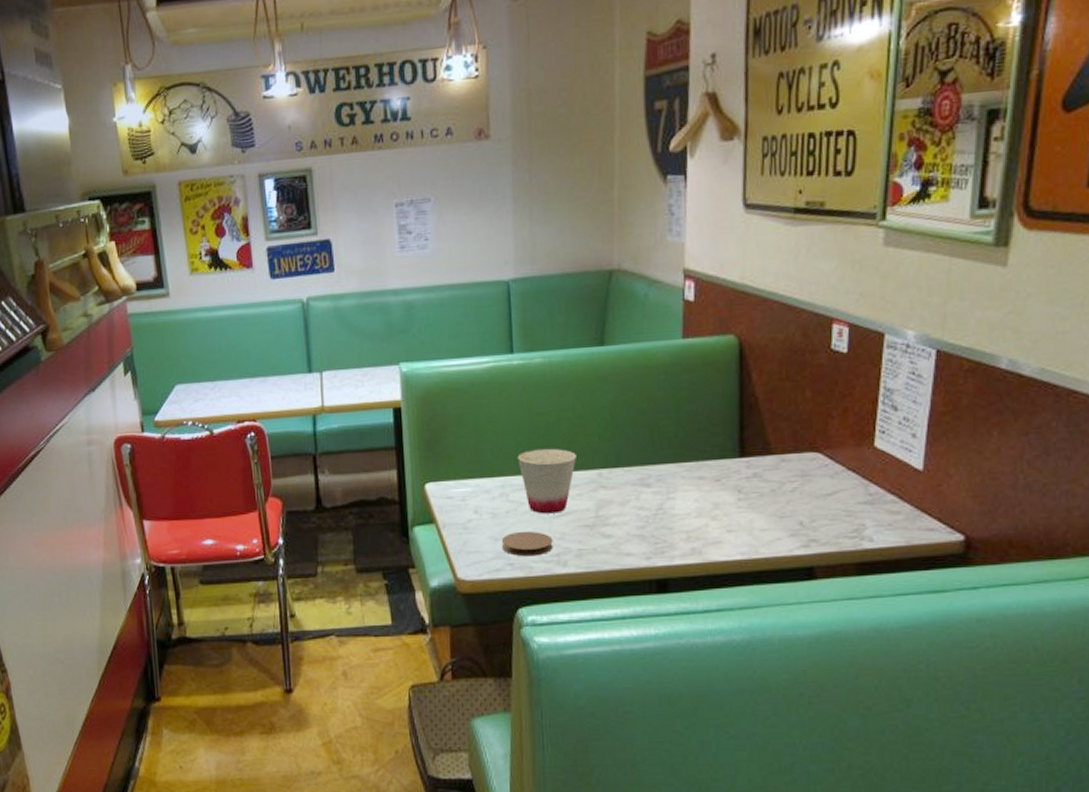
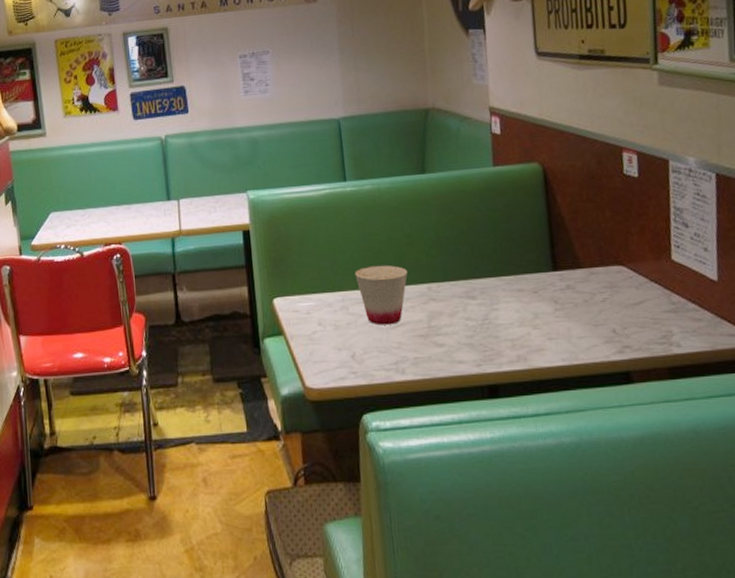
coaster: present [501,531,553,557] -> none [344,341,392,365]

